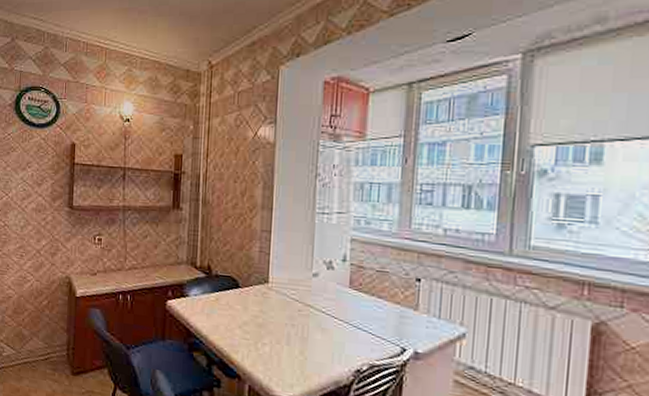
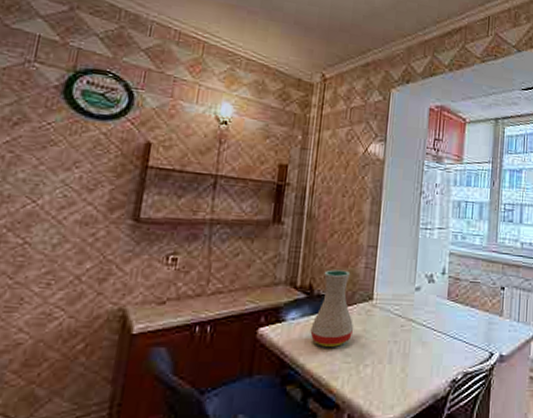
vase: none [211,252,251,324] -> present [310,269,354,347]

